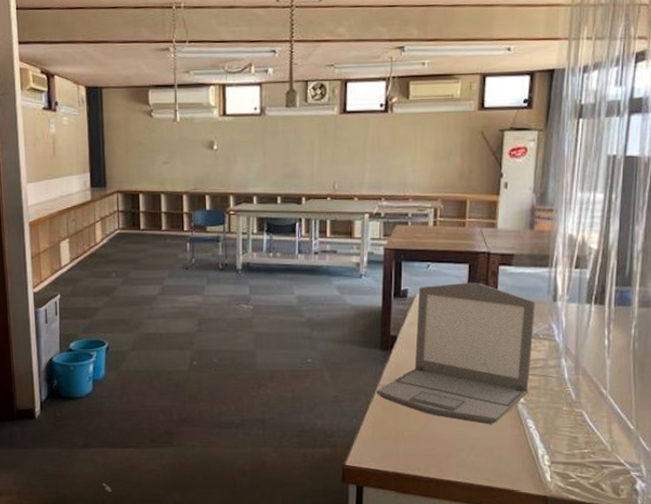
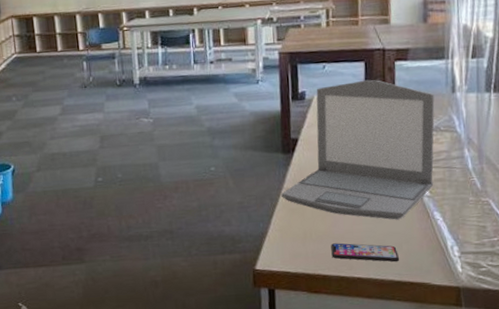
smartphone: none [422,444,489,467] -> present [331,243,399,262]

